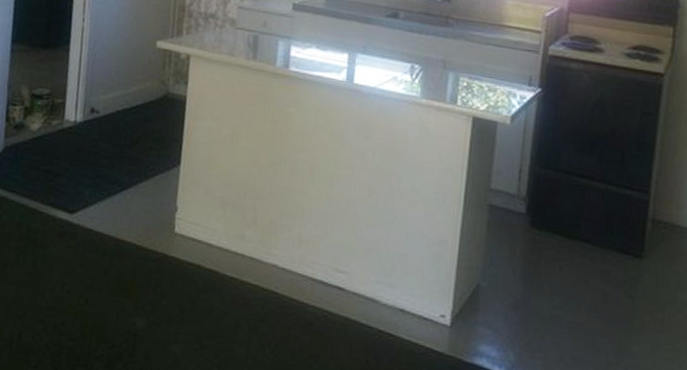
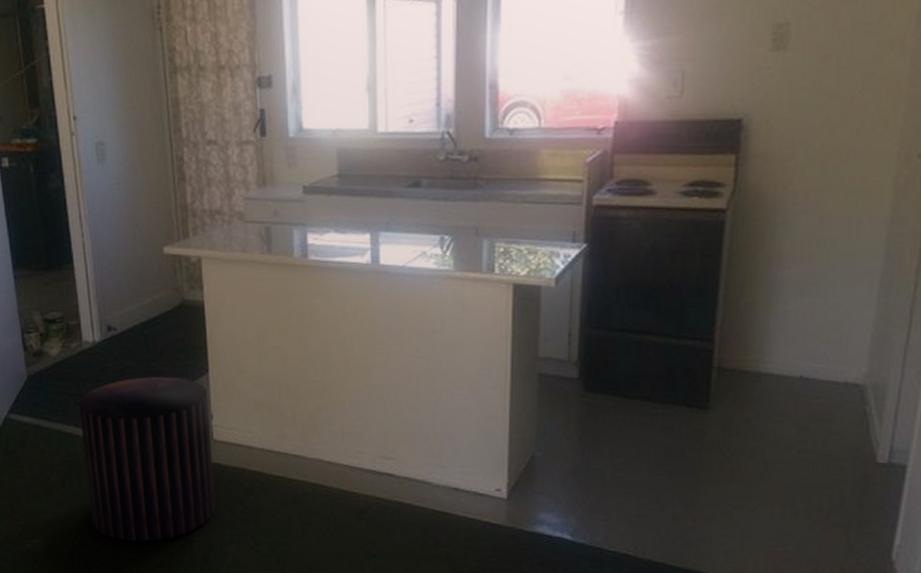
stool: none [39,161,176,332] -> present [78,376,215,542]

